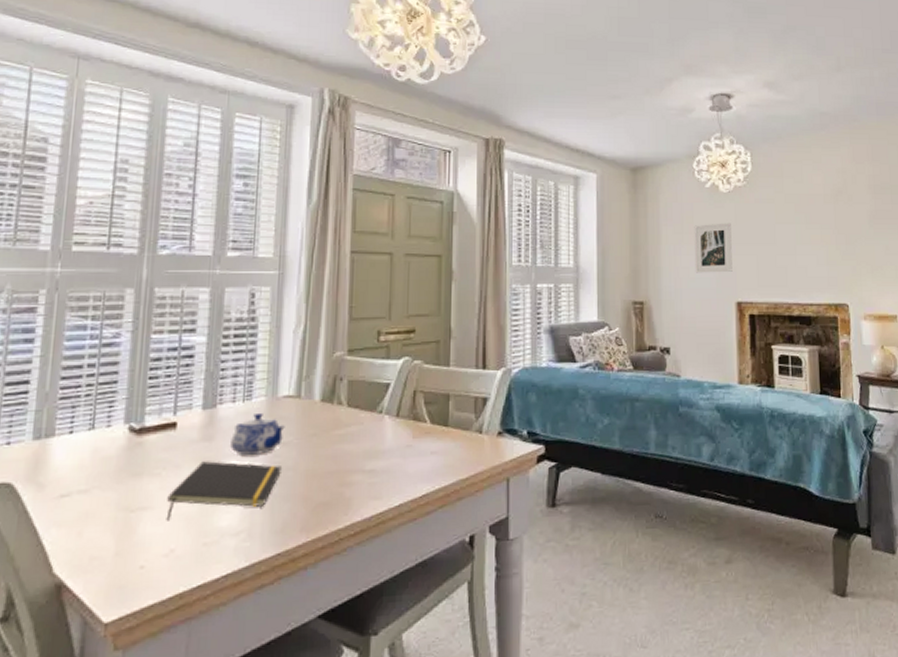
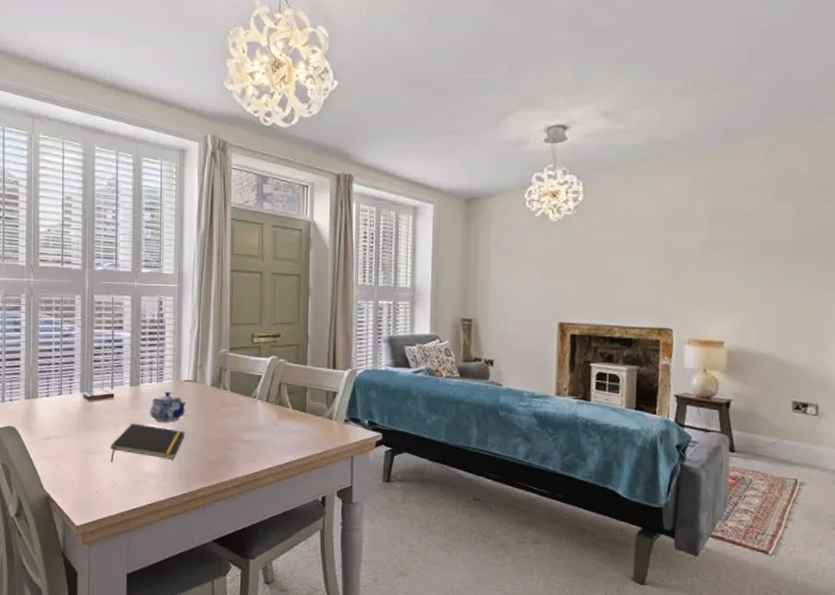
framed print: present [694,223,733,273] -> none [521,249,559,296]

